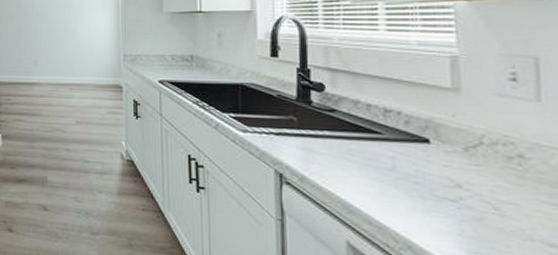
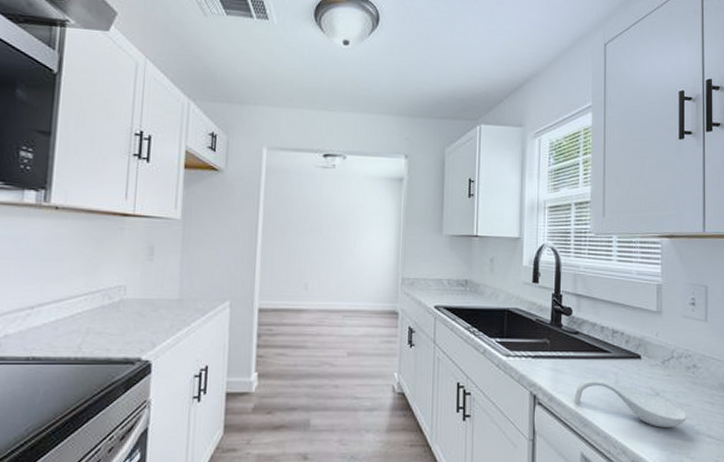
spoon rest: none [333,160,513,228] -> present [574,377,688,428]

